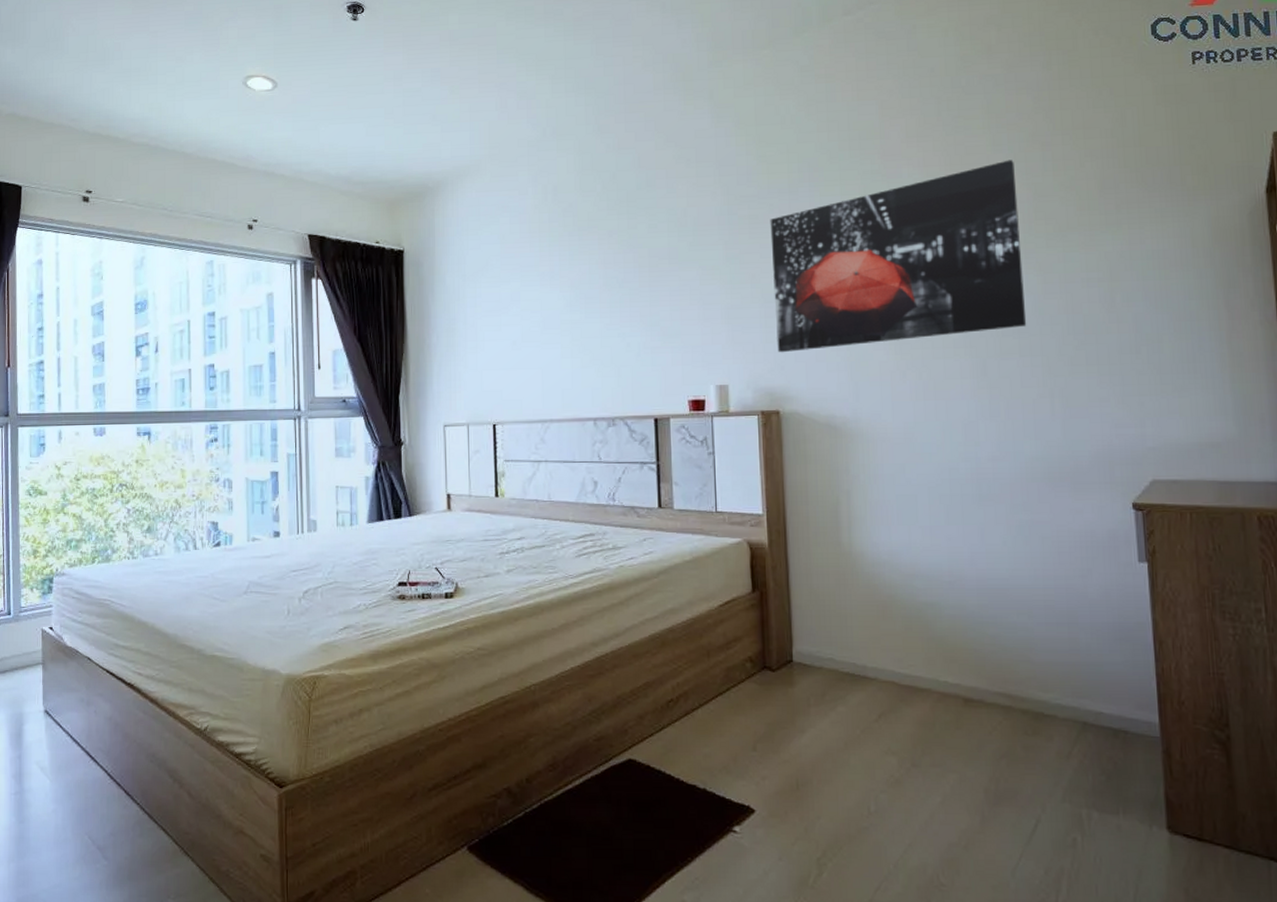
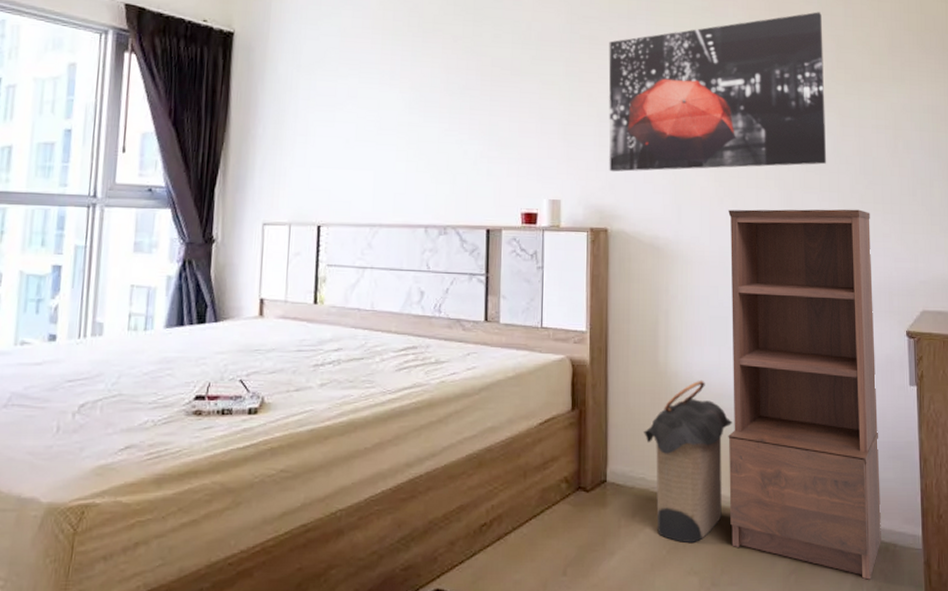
laundry hamper: none [830,560,928,724] -> present [644,380,733,544]
shelving unit: none [912,373,1109,767] -> present [728,209,881,580]

